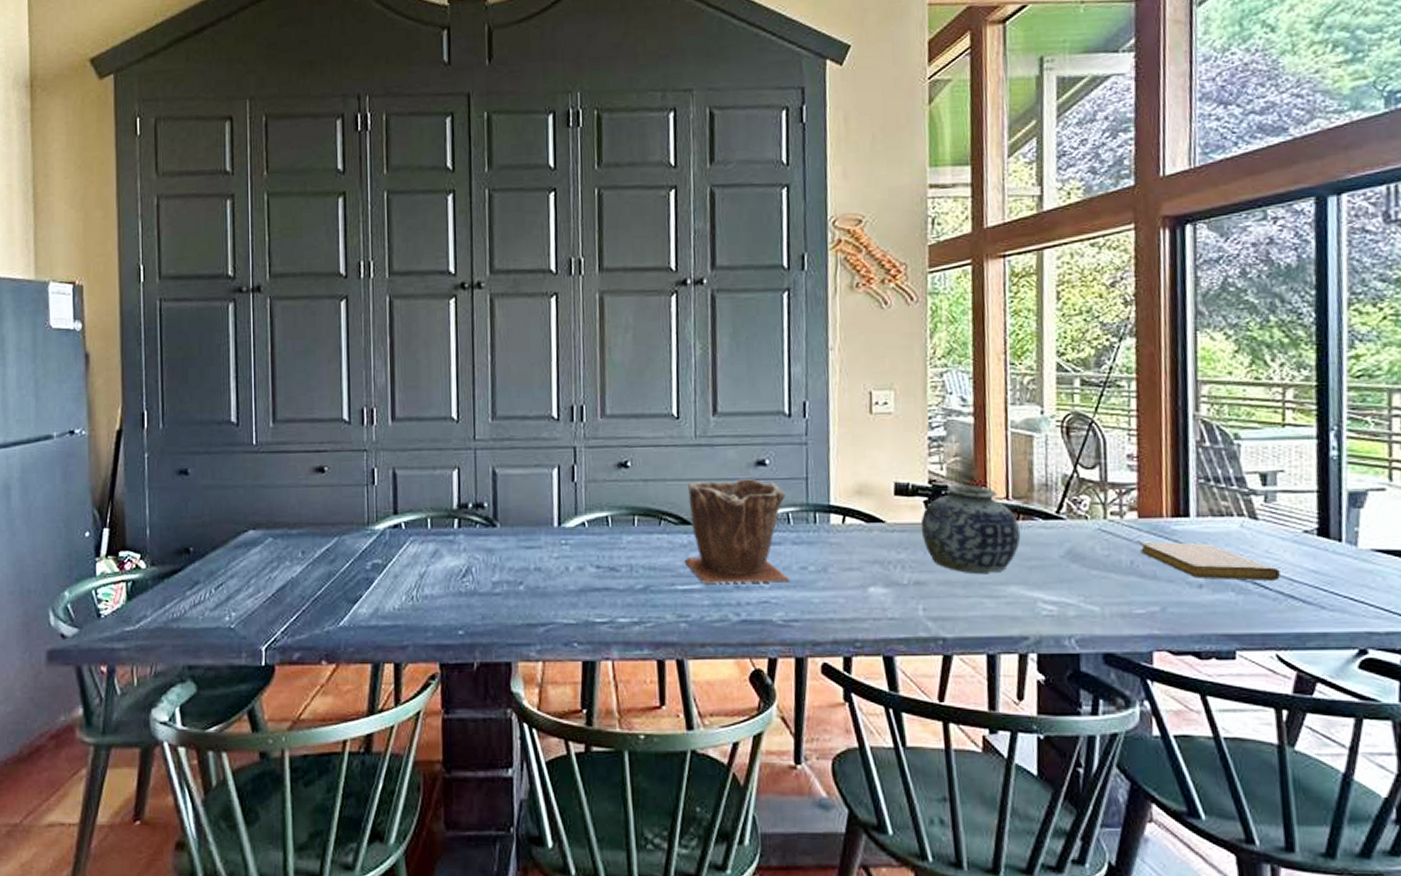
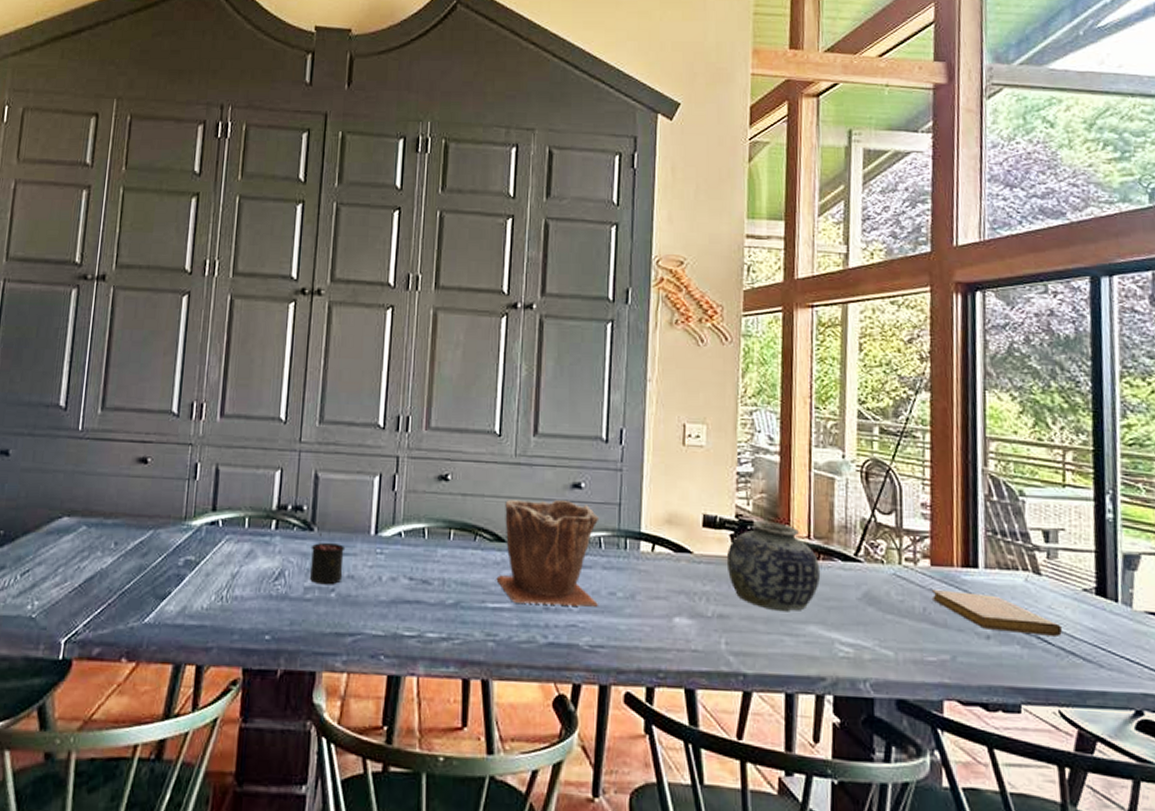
candle: none [495,528,530,579] -> present [310,532,346,585]

